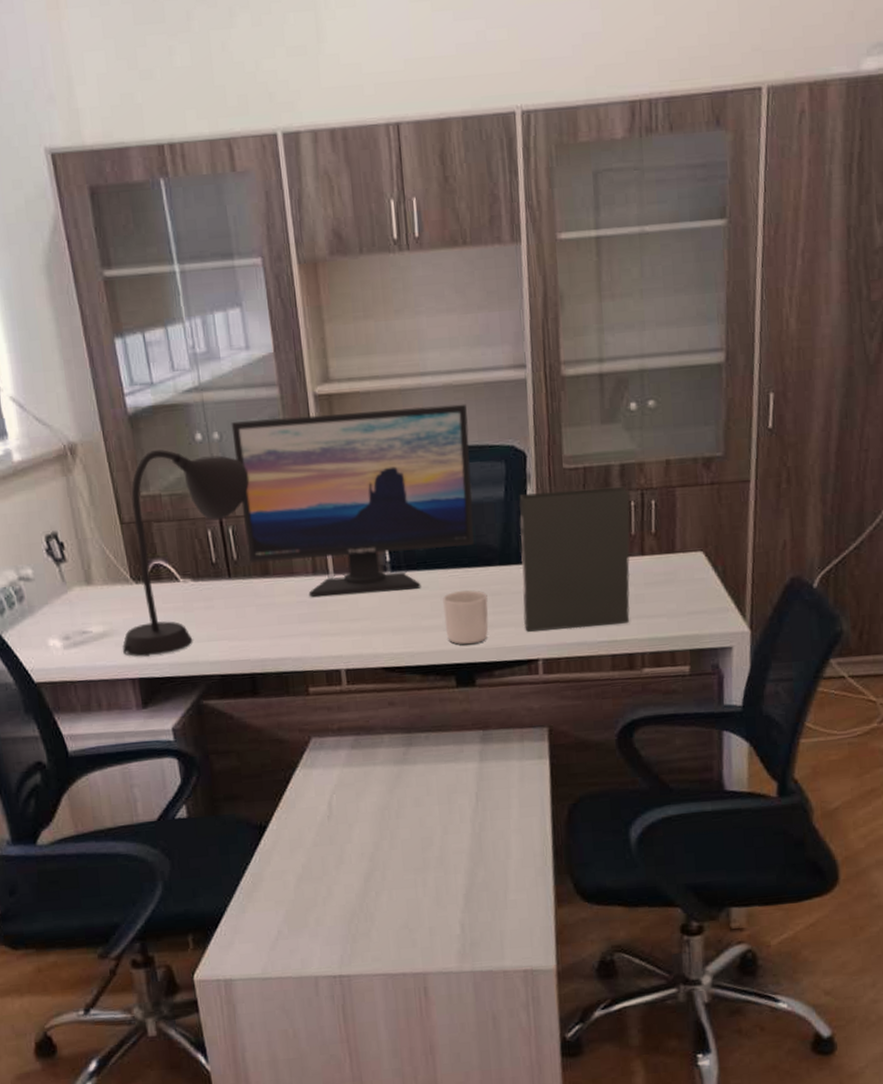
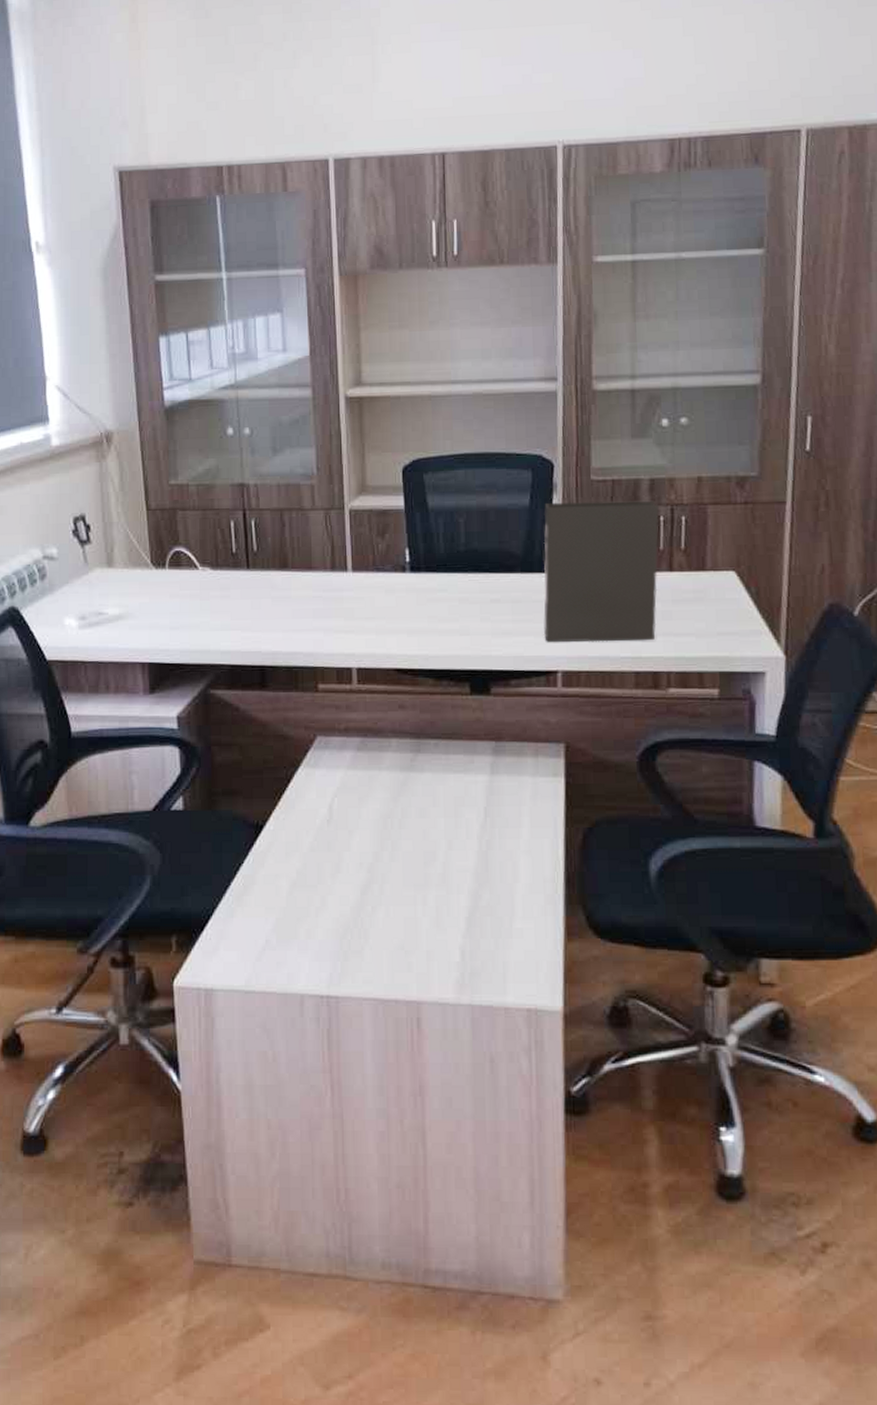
desk lamp: present [123,450,250,657] -> none [136,442,276,642]
computer monitor: present [231,404,474,597] -> none [262,412,497,593]
mug: present [443,590,489,645] -> none [461,596,508,651]

